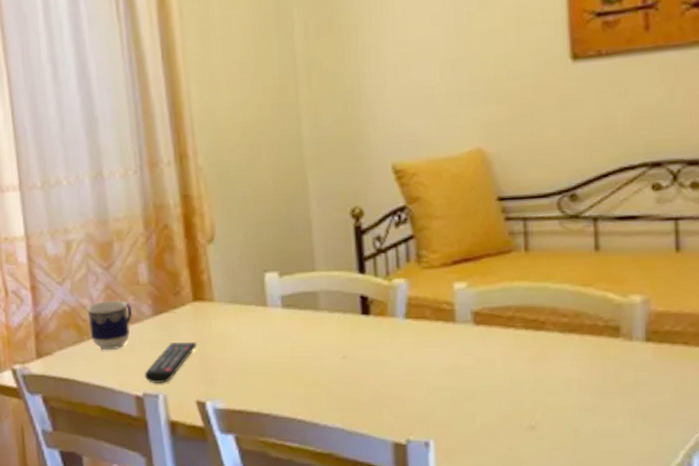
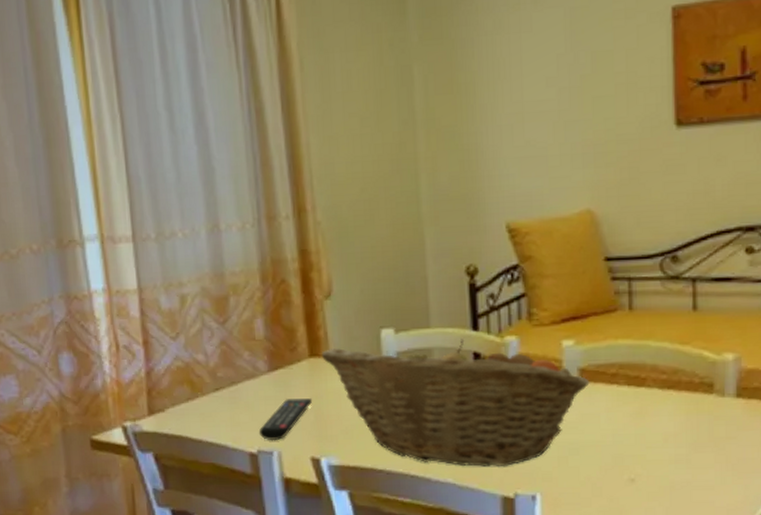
cup: present [86,300,133,351] -> none [200,356,249,407]
fruit basket: none [206,282,484,413] -> present [322,339,590,467]

